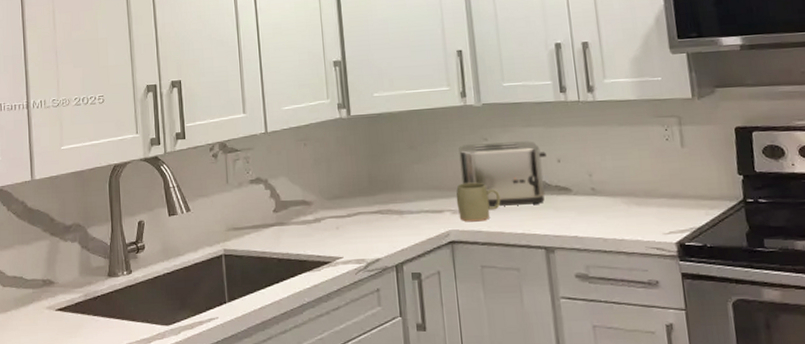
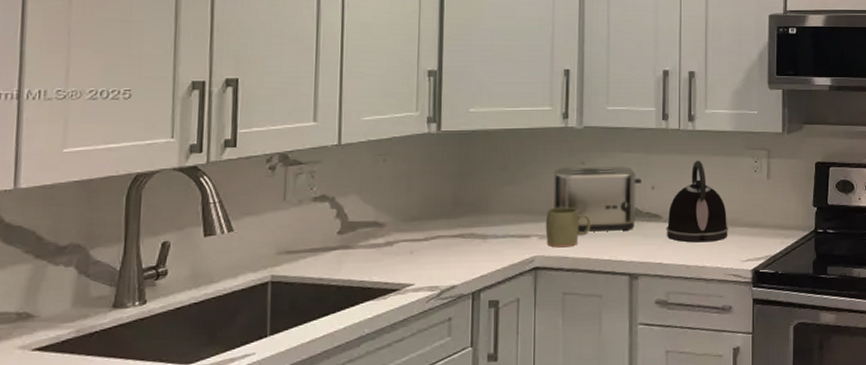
kettle: none [577,131,645,215] -> present [666,160,728,243]

